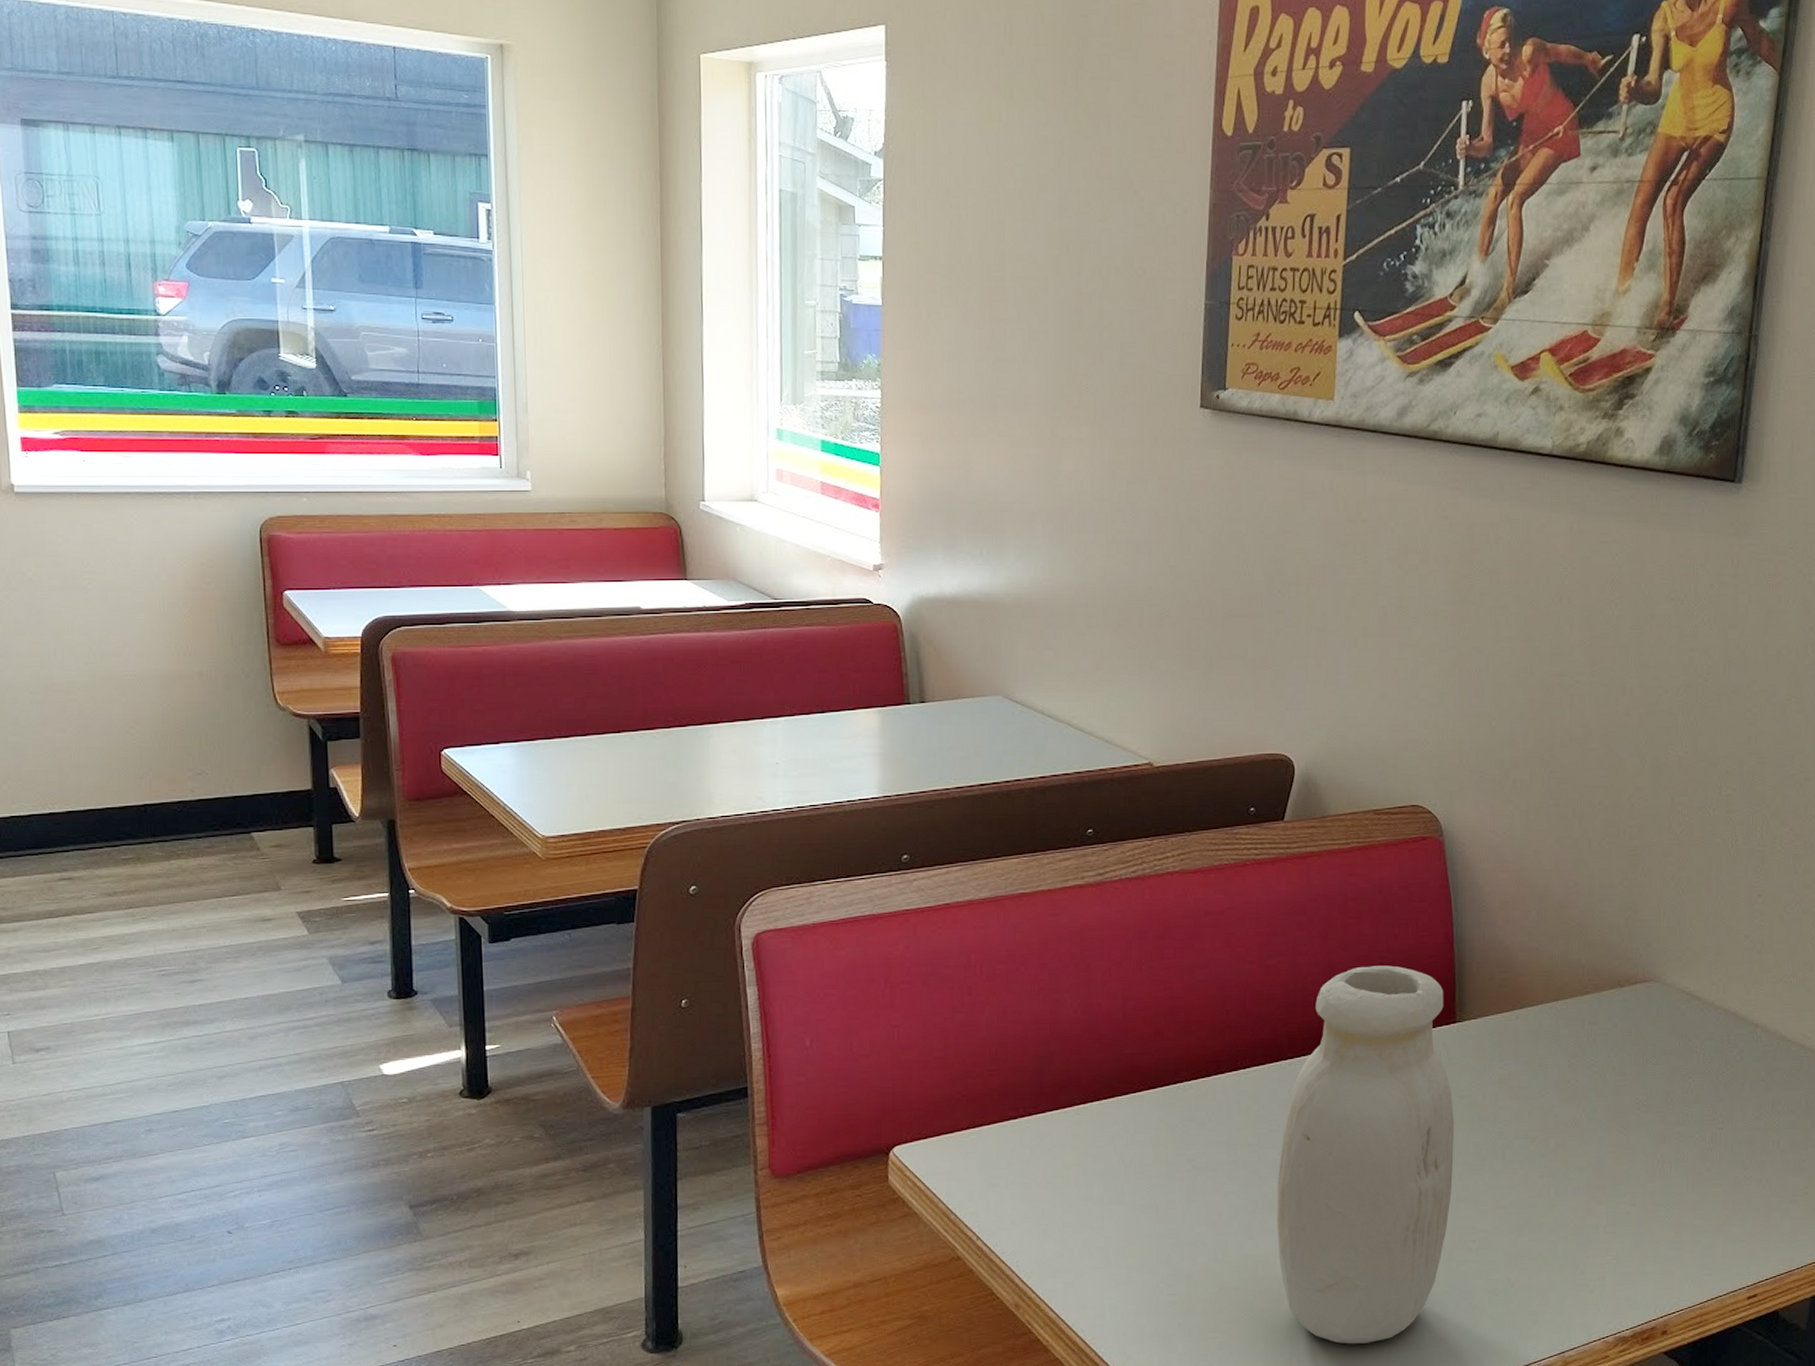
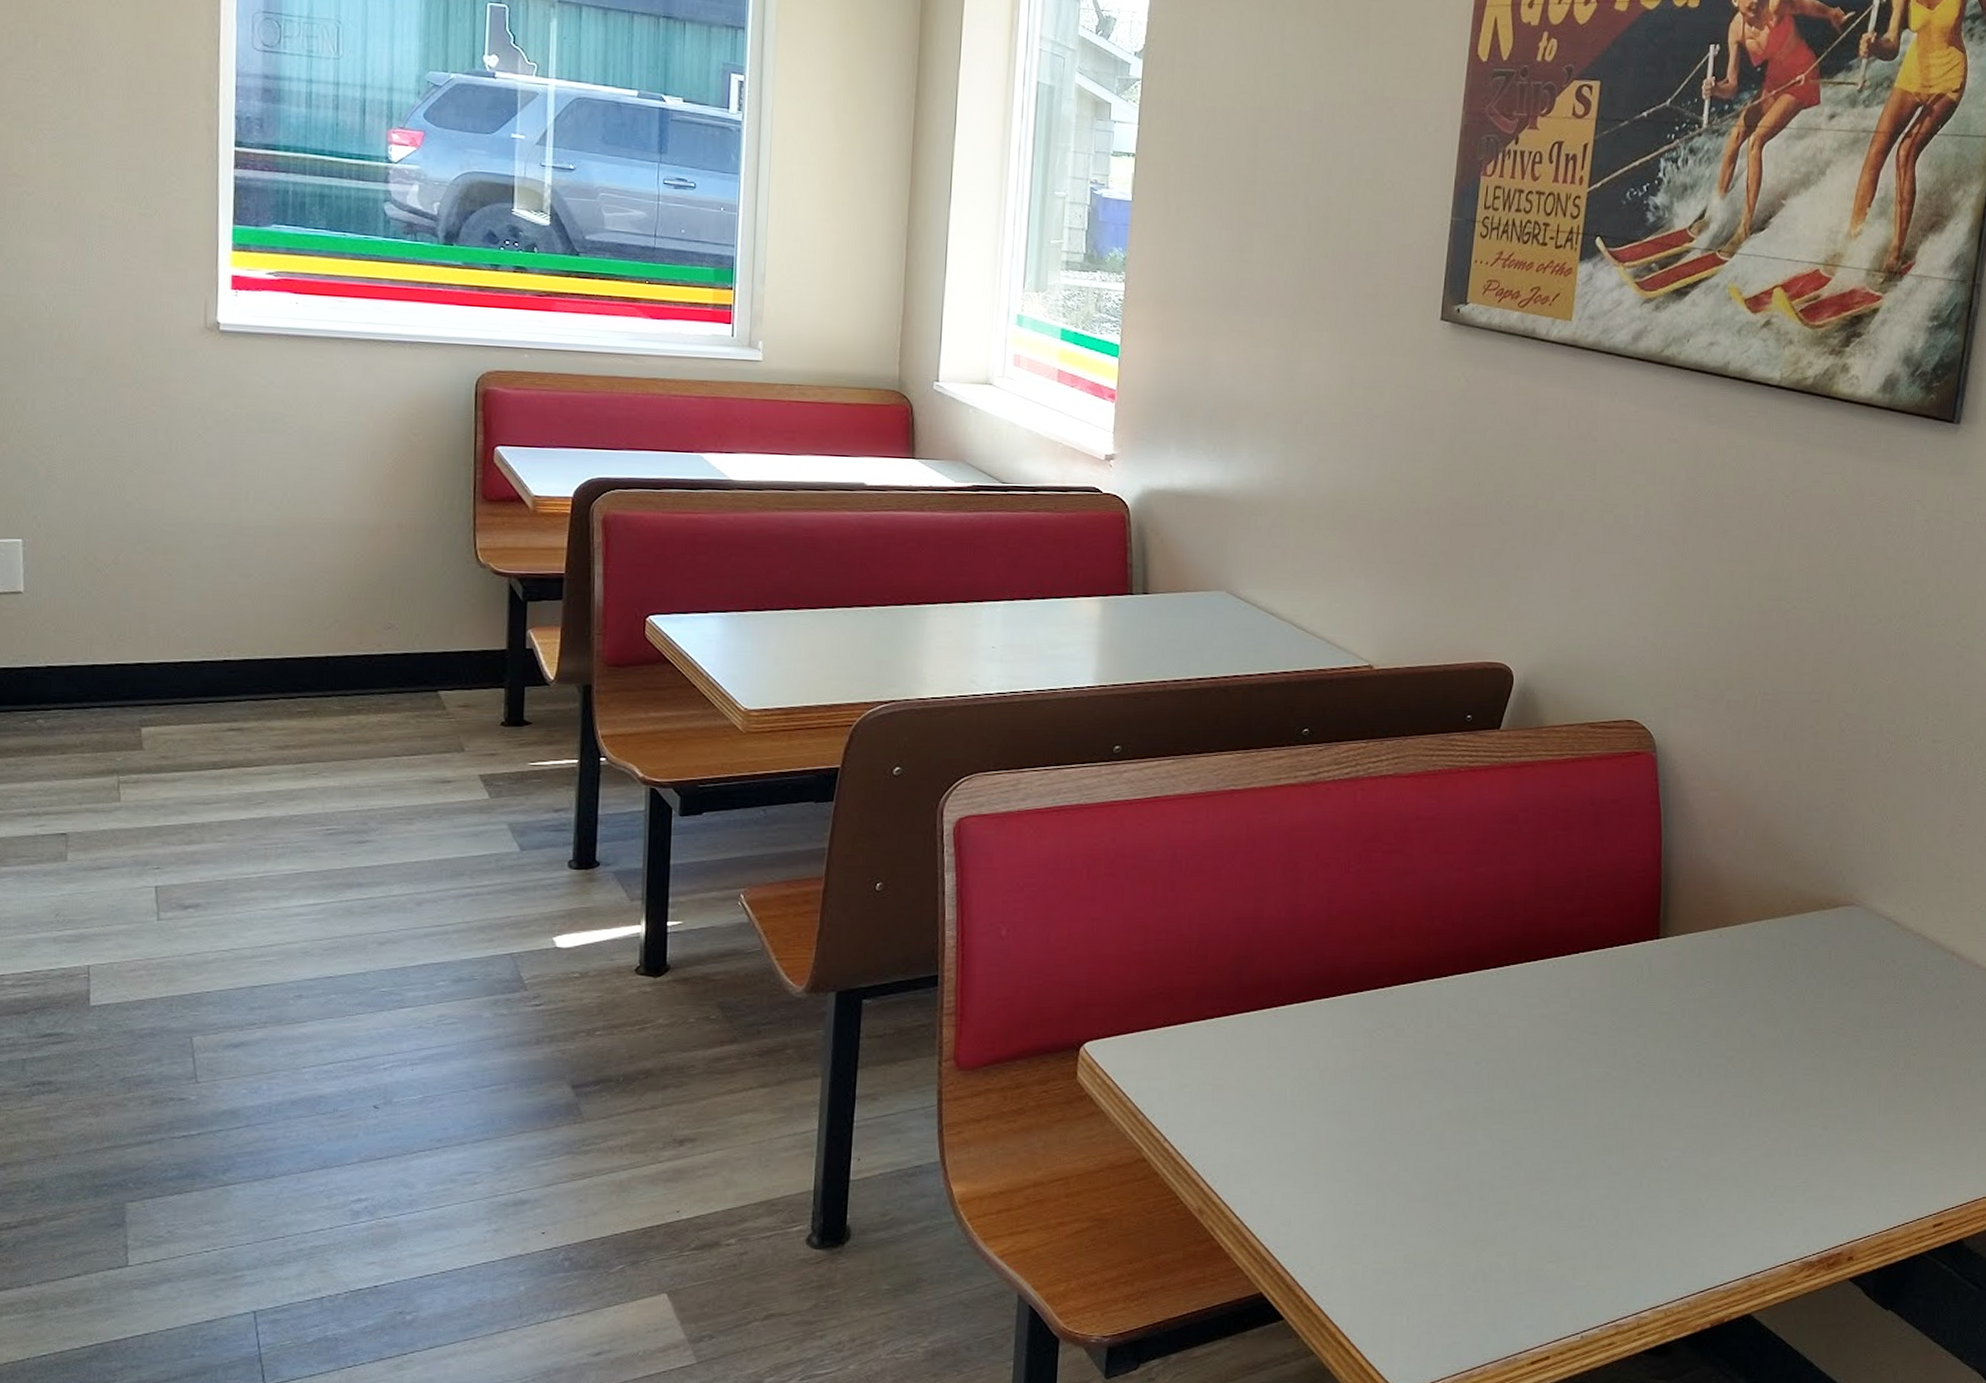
jar: present [1277,965,1454,1344] -> none [1470,878,1653,1261]

